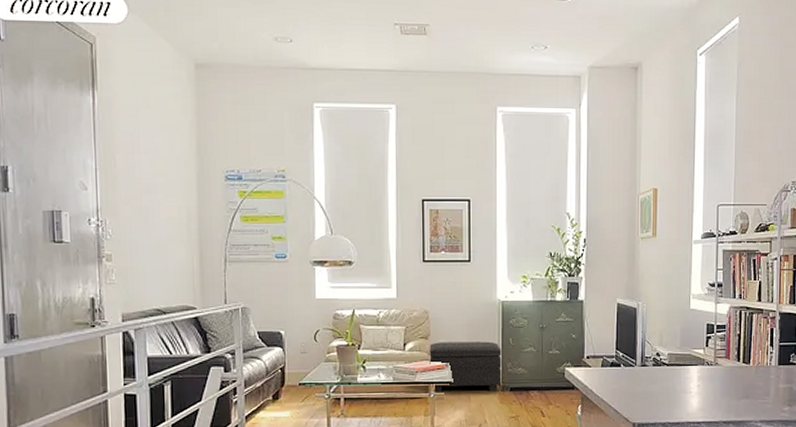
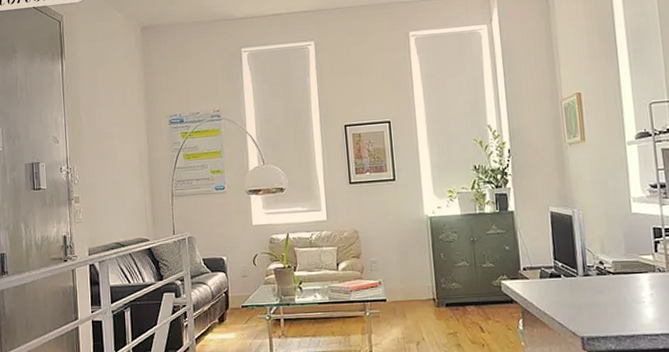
footstool: present [429,341,502,392] -> none [361,257,437,310]

